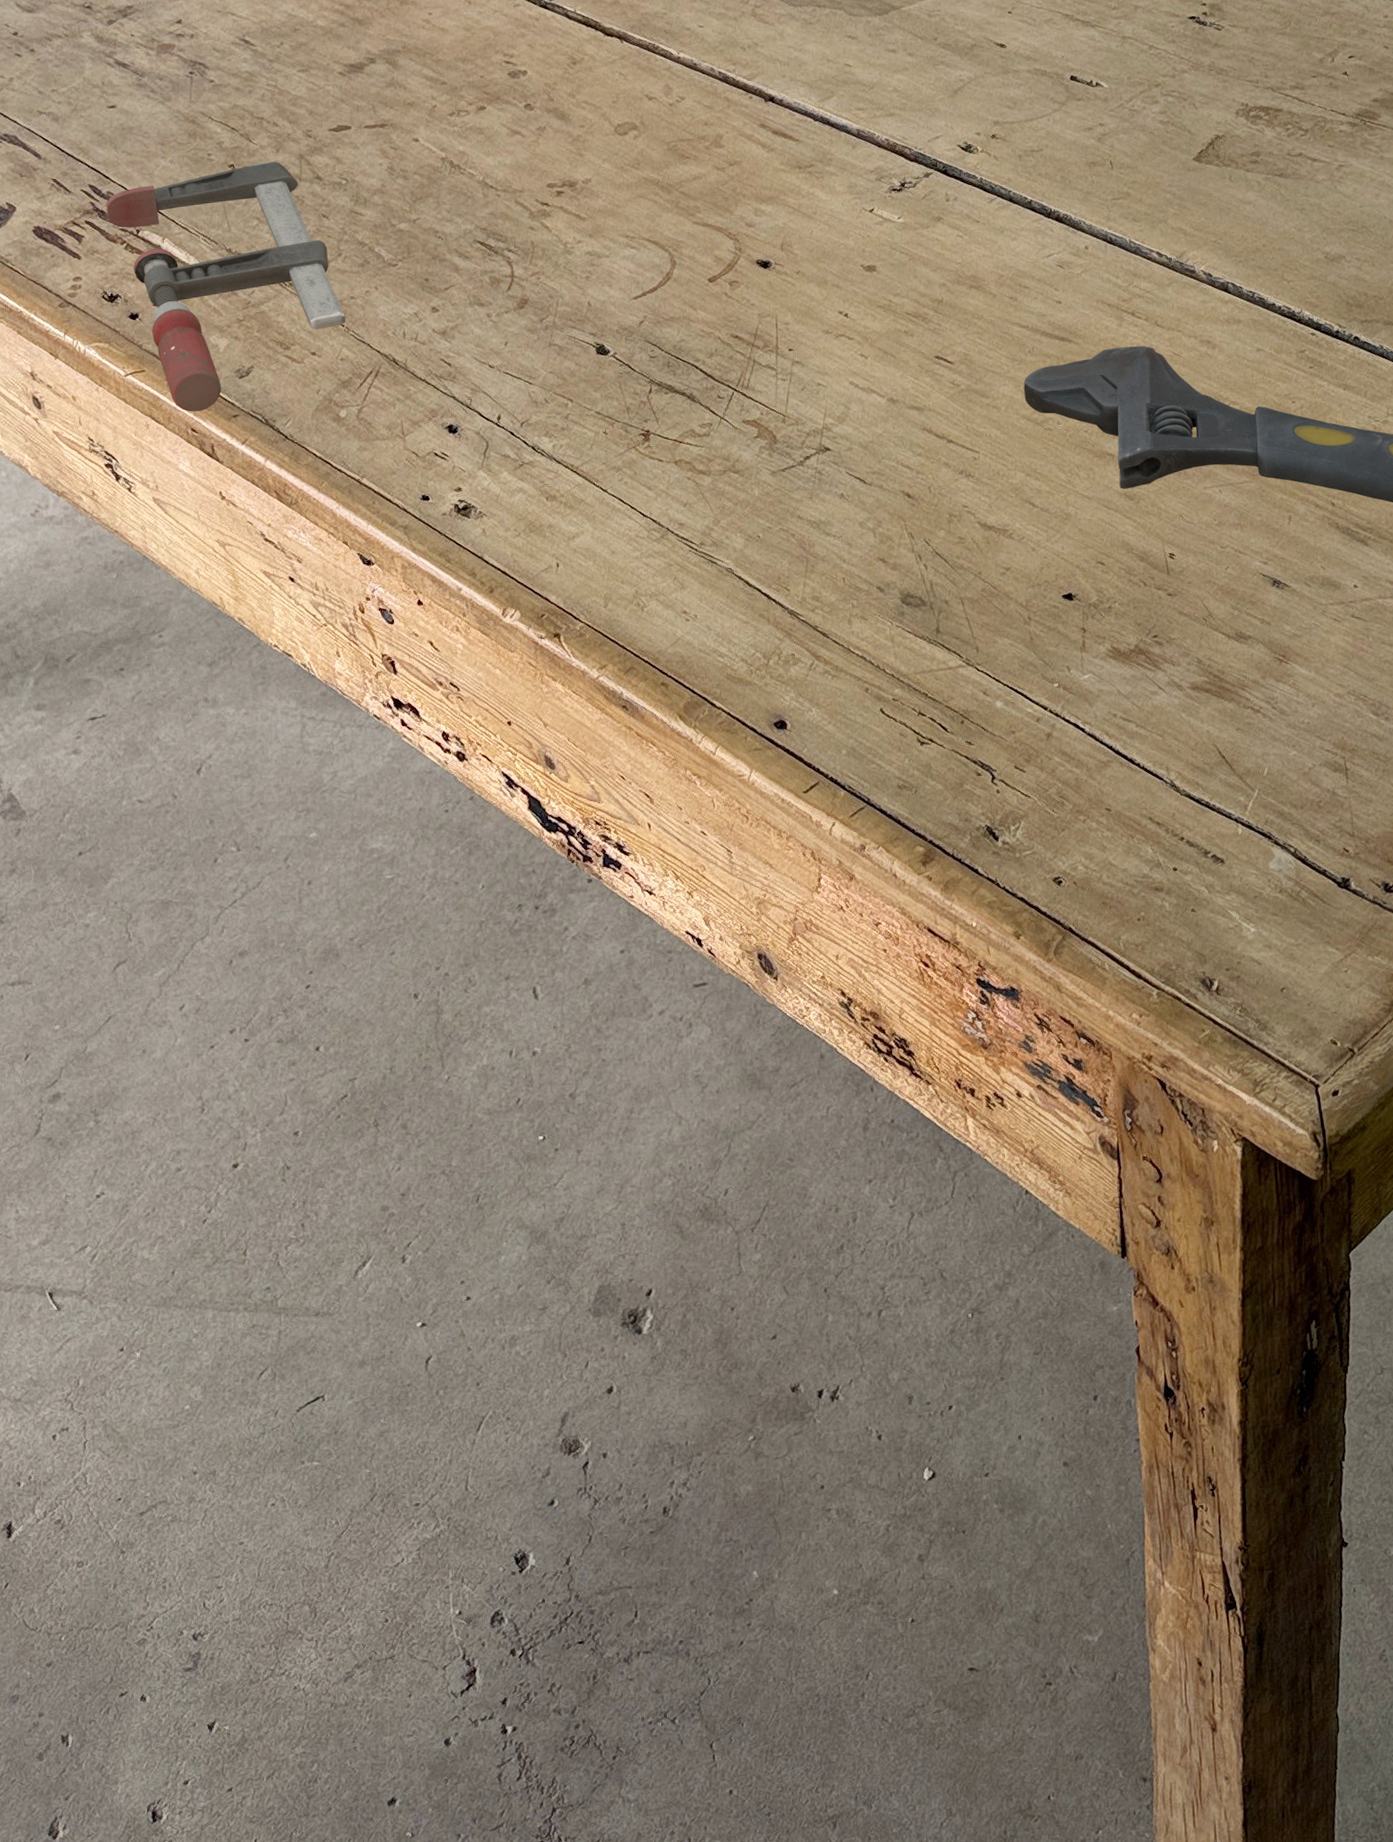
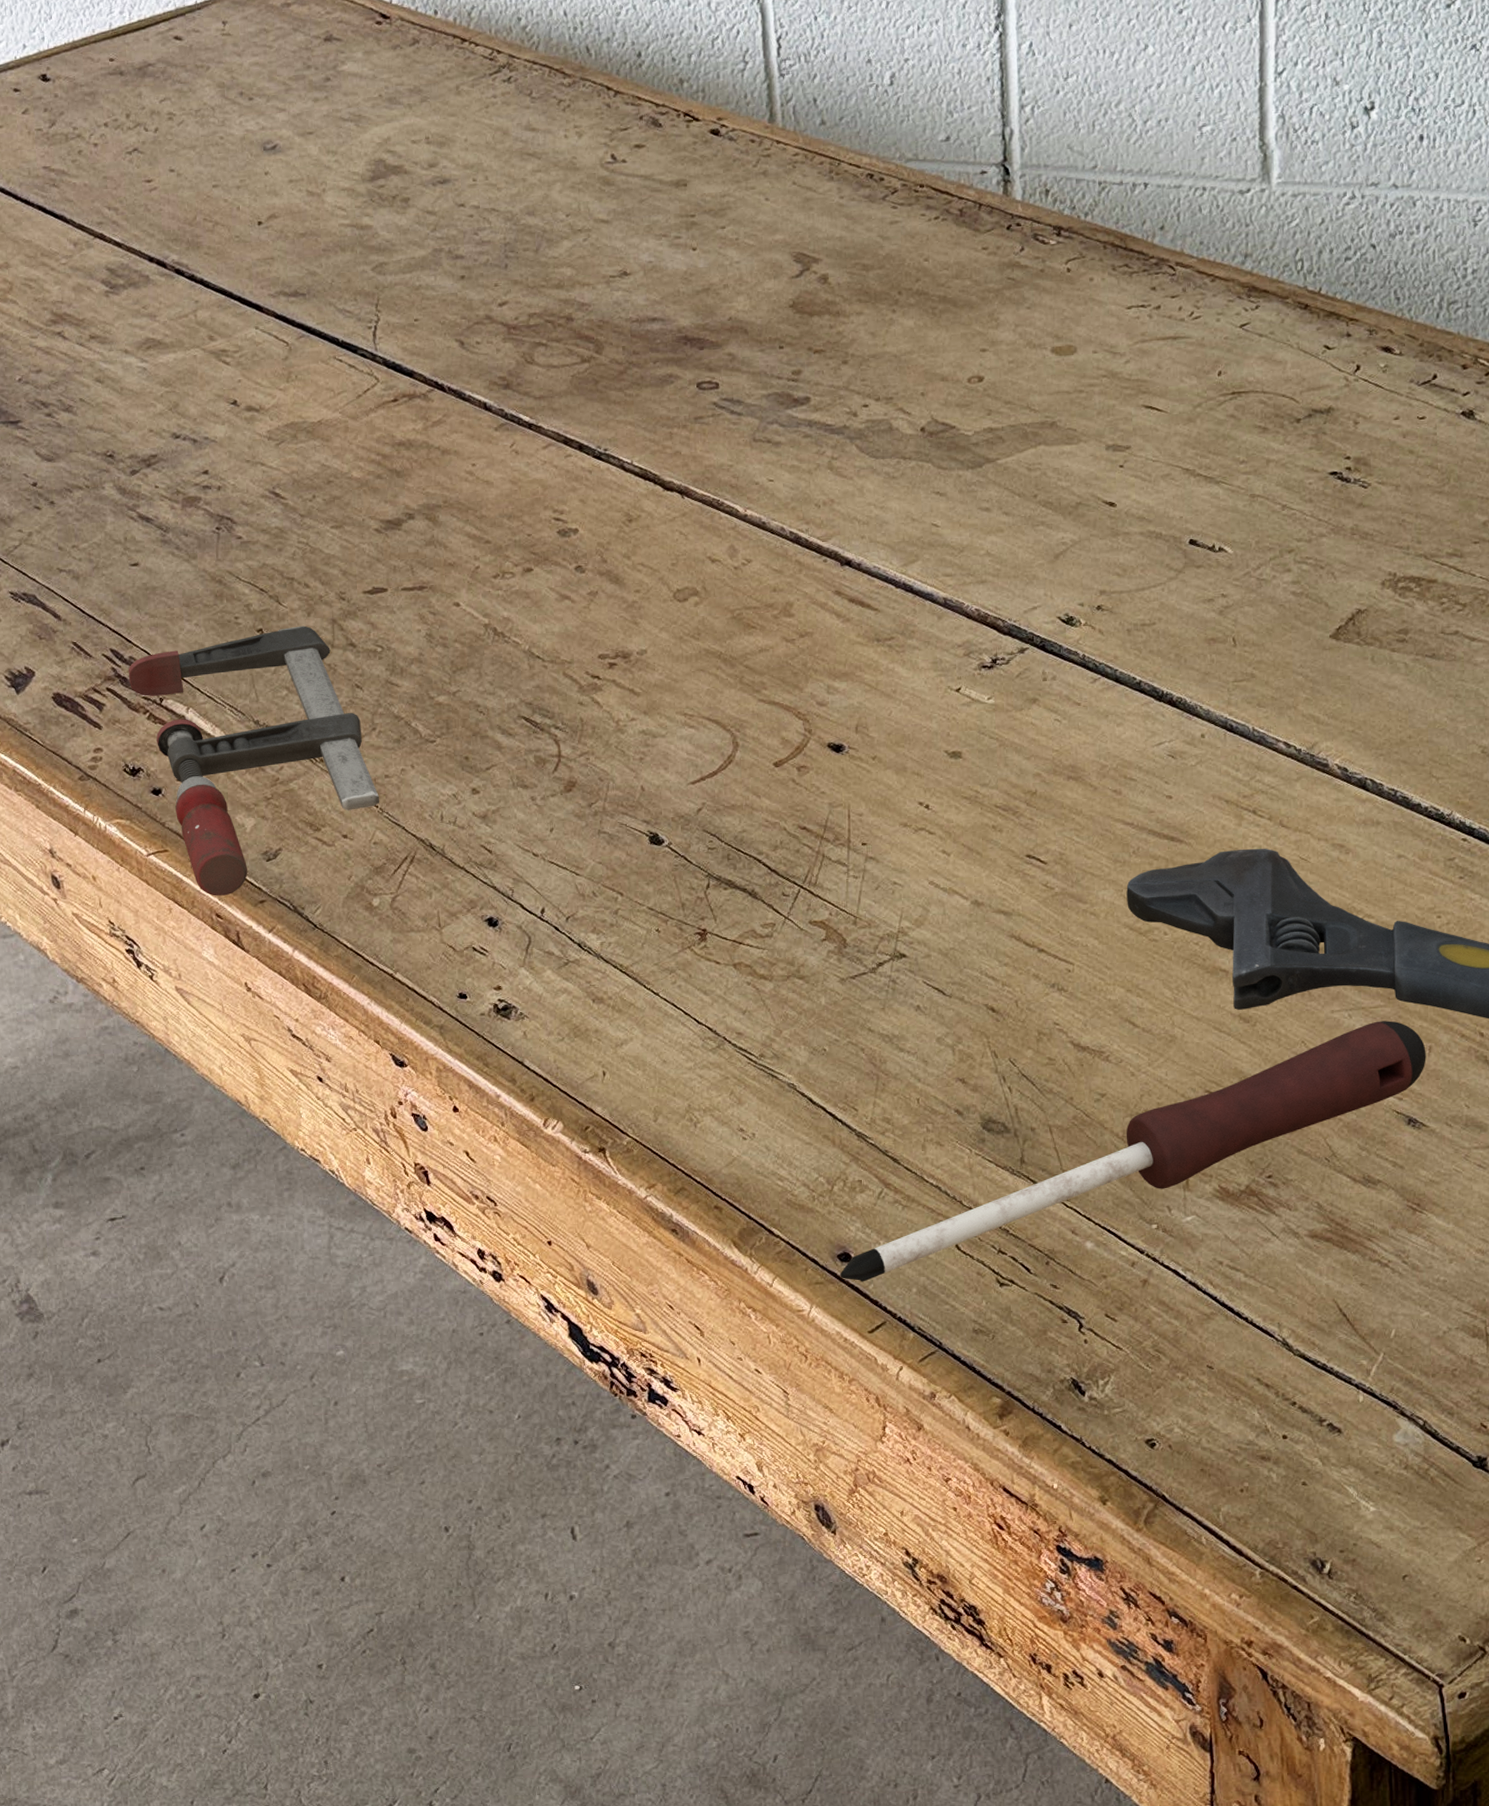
screwdriver: none [776,494,1287,747] -> present [840,1021,1426,1282]

